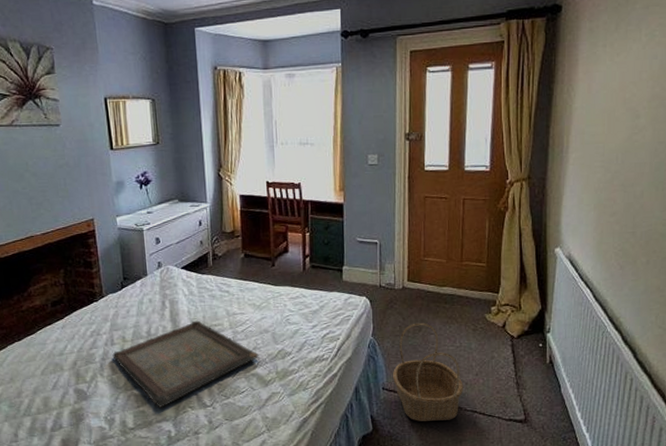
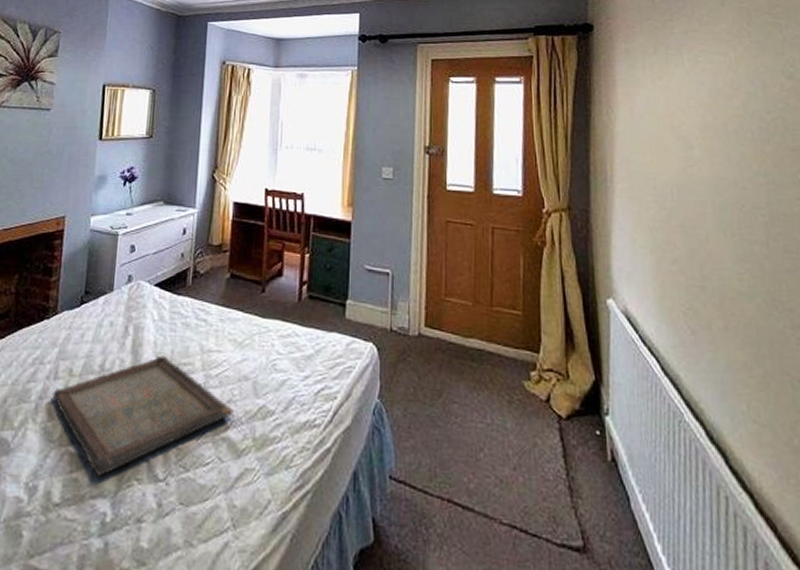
basket: present [393,322,463,421] -> none [404,384,498,537]

